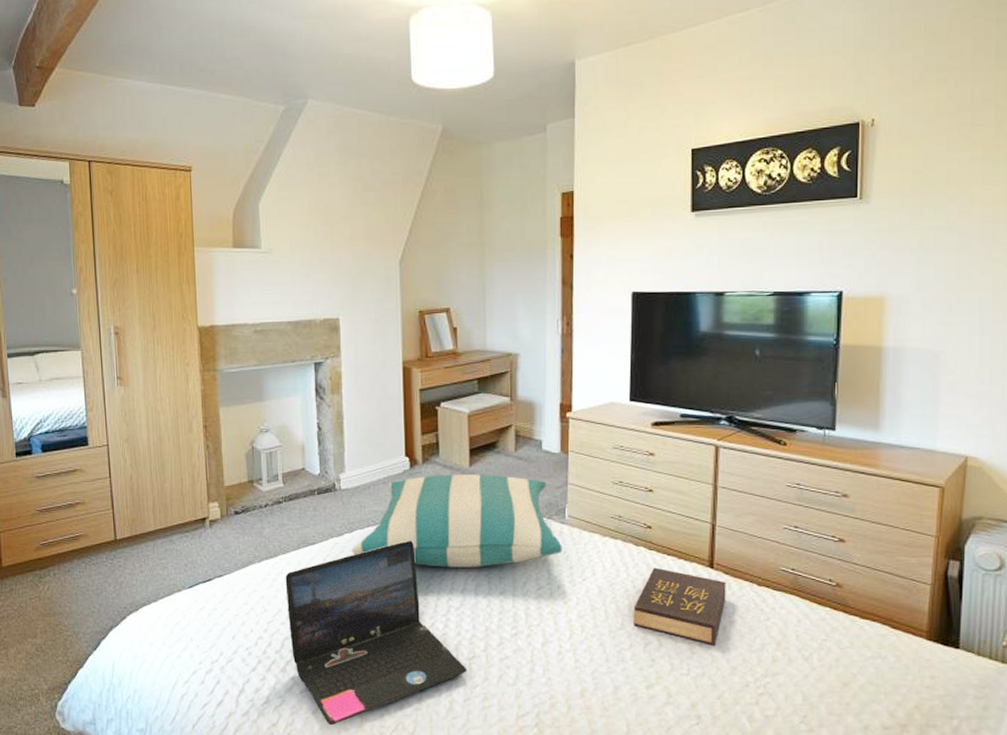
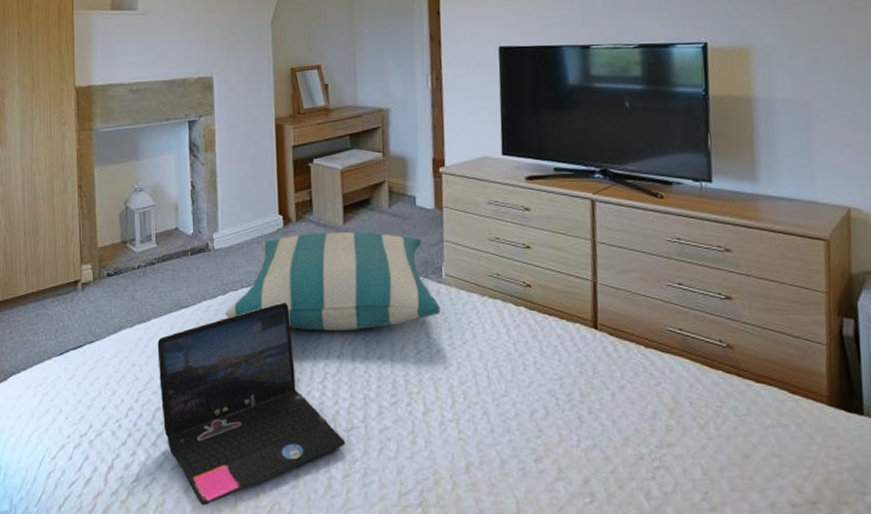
hardback book: present [634,567,726,647] -> none [517,328,613,415]

